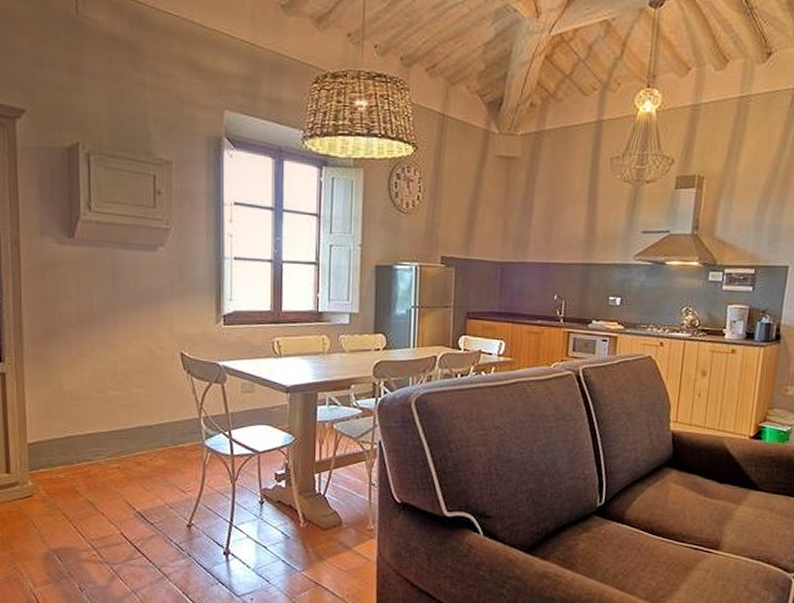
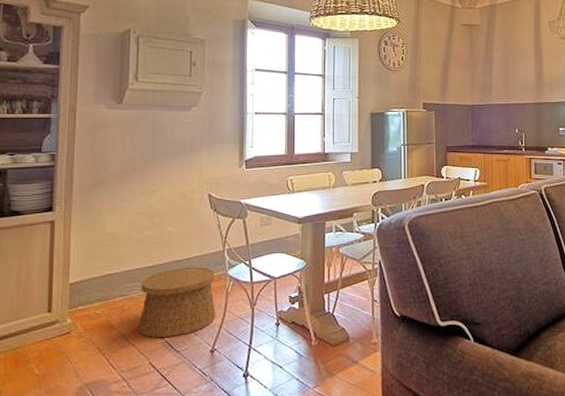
basket: none [106,434,192,509] -> present [138,267,216,338]

